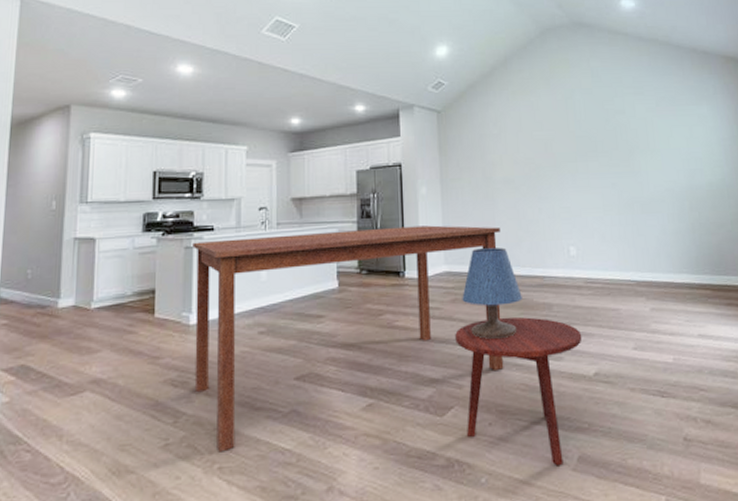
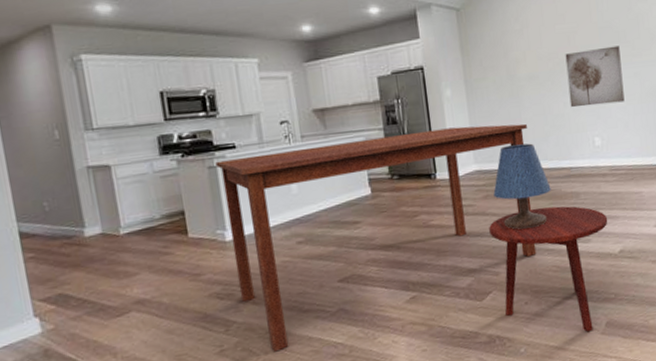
wall art: none [541,155,602,214] -> present [565,45,625,108]

